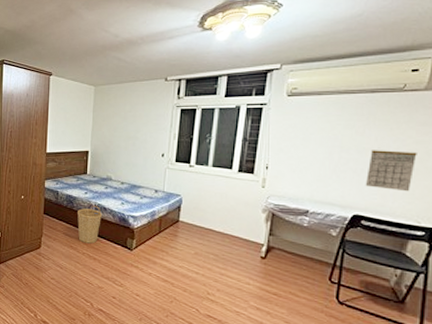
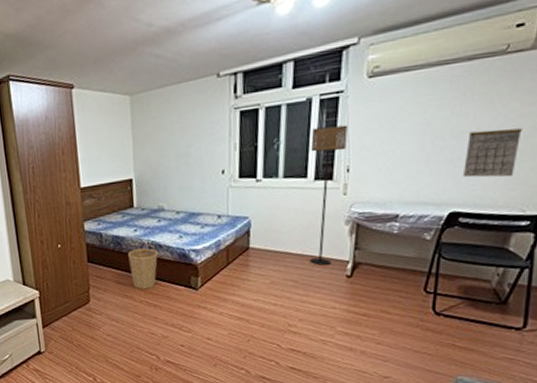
floor lamp: none [230,130,268,245] -> present [310,125,348,265]

